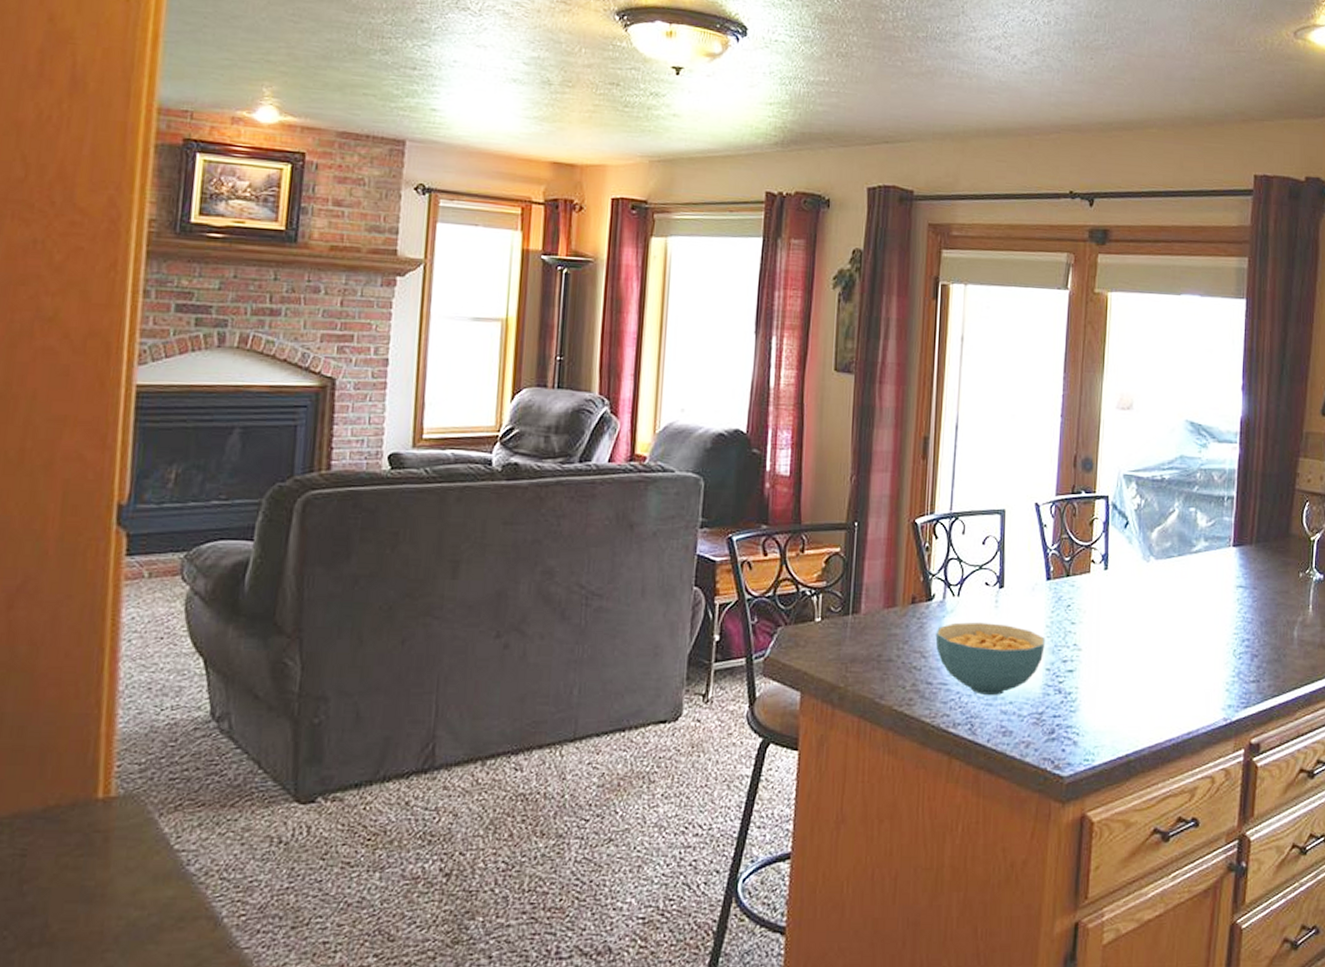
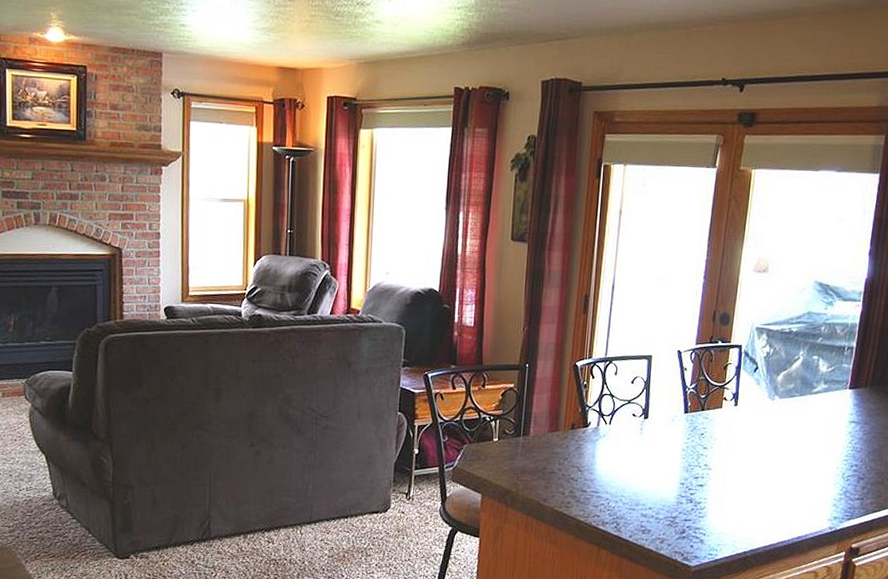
cereal bowl: present [935,622,1045,696] -> none [590,445,681,503]

